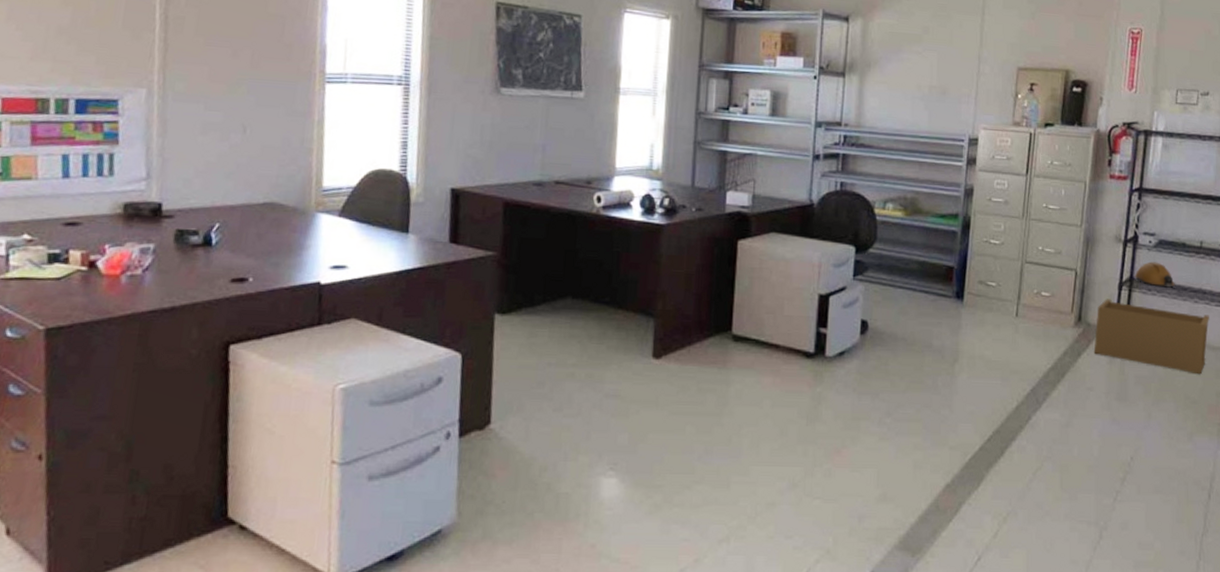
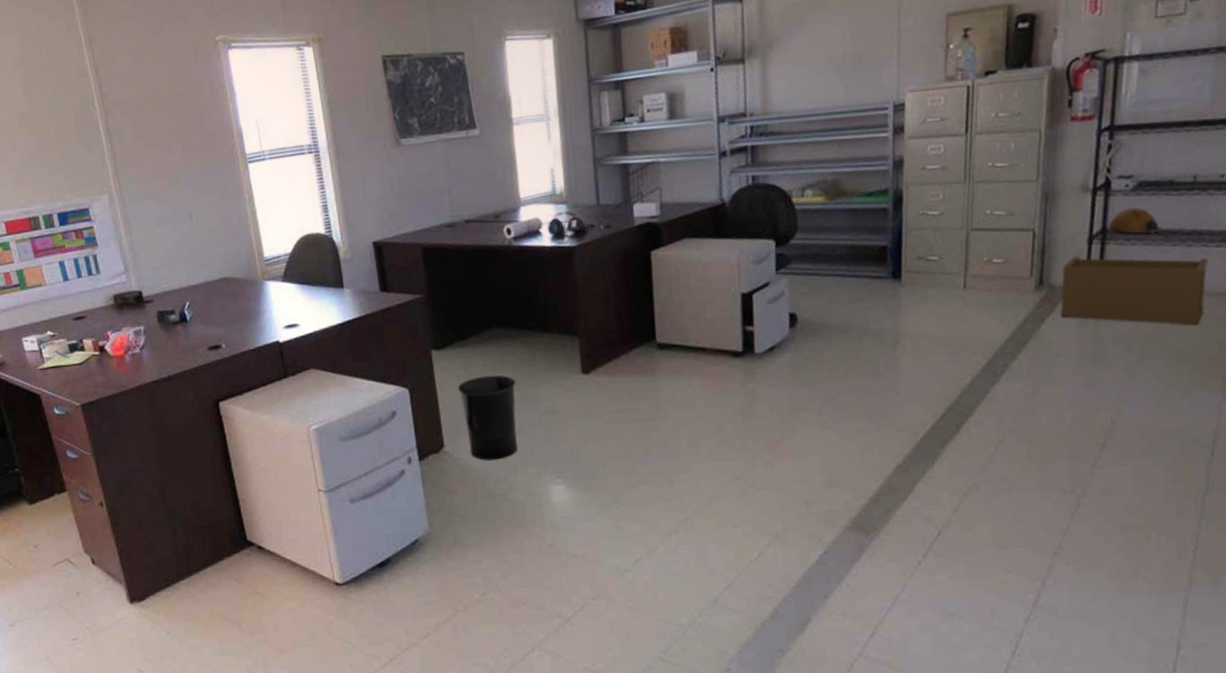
waste bin: none [517,348,582,444] -> present [458,375,517,460]

